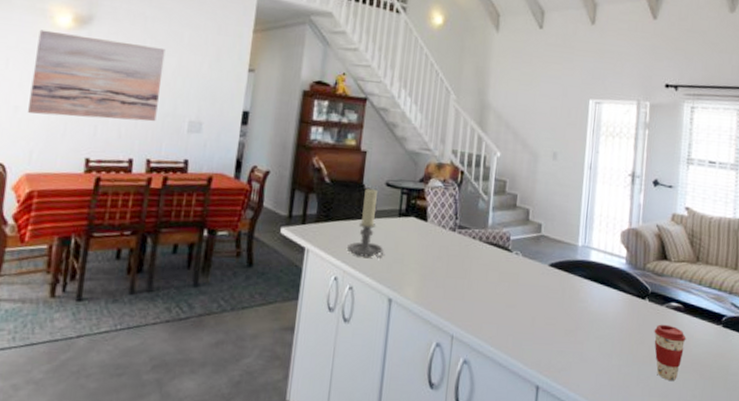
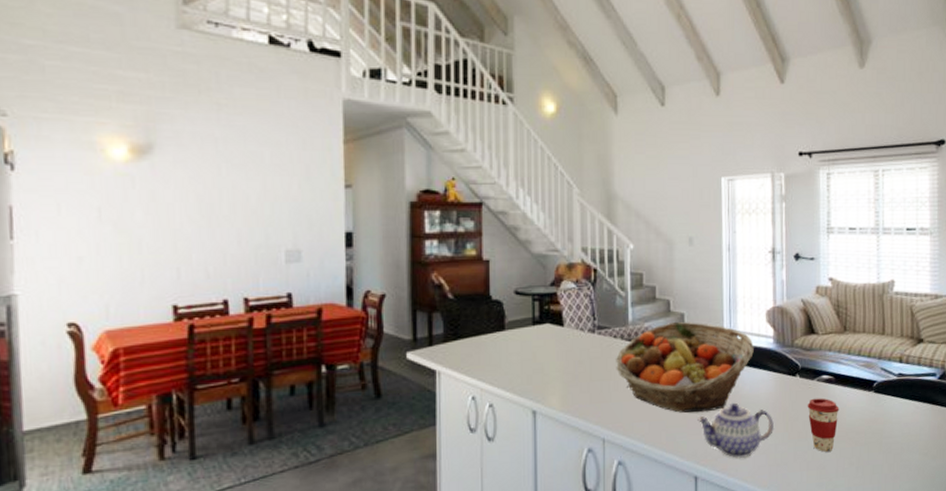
wall art: present [28,29,166,122] -> none [91,166,247,262]
candle holder: present [347,188,384,258] -> none [482,298,522,372]
fruit basket: none [471,230,606,323] -> present [616,321,754,413]
teapot: none [544,317,620,376] -> present [697,402,775,459]

